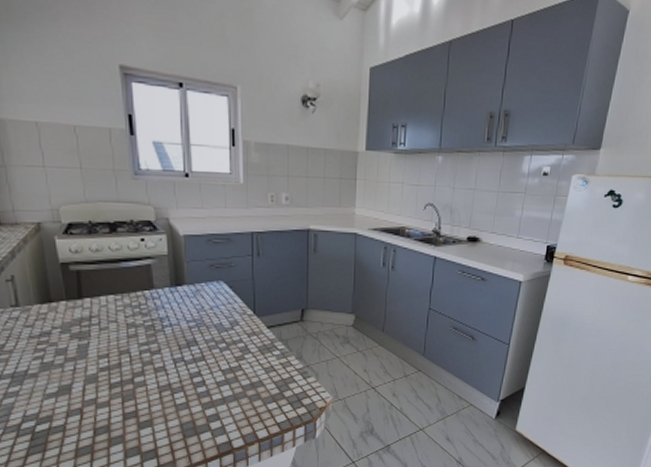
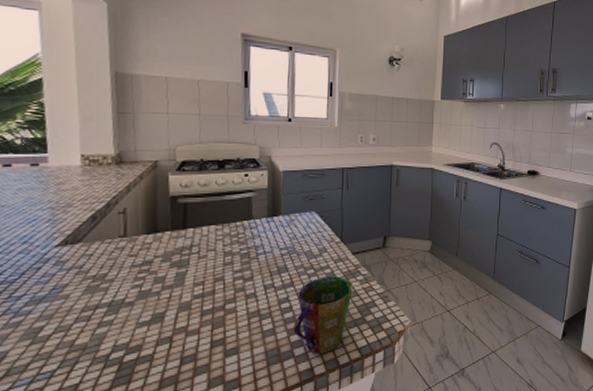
cup: none [208,350,269,428] -> present [293,276,353,354]

